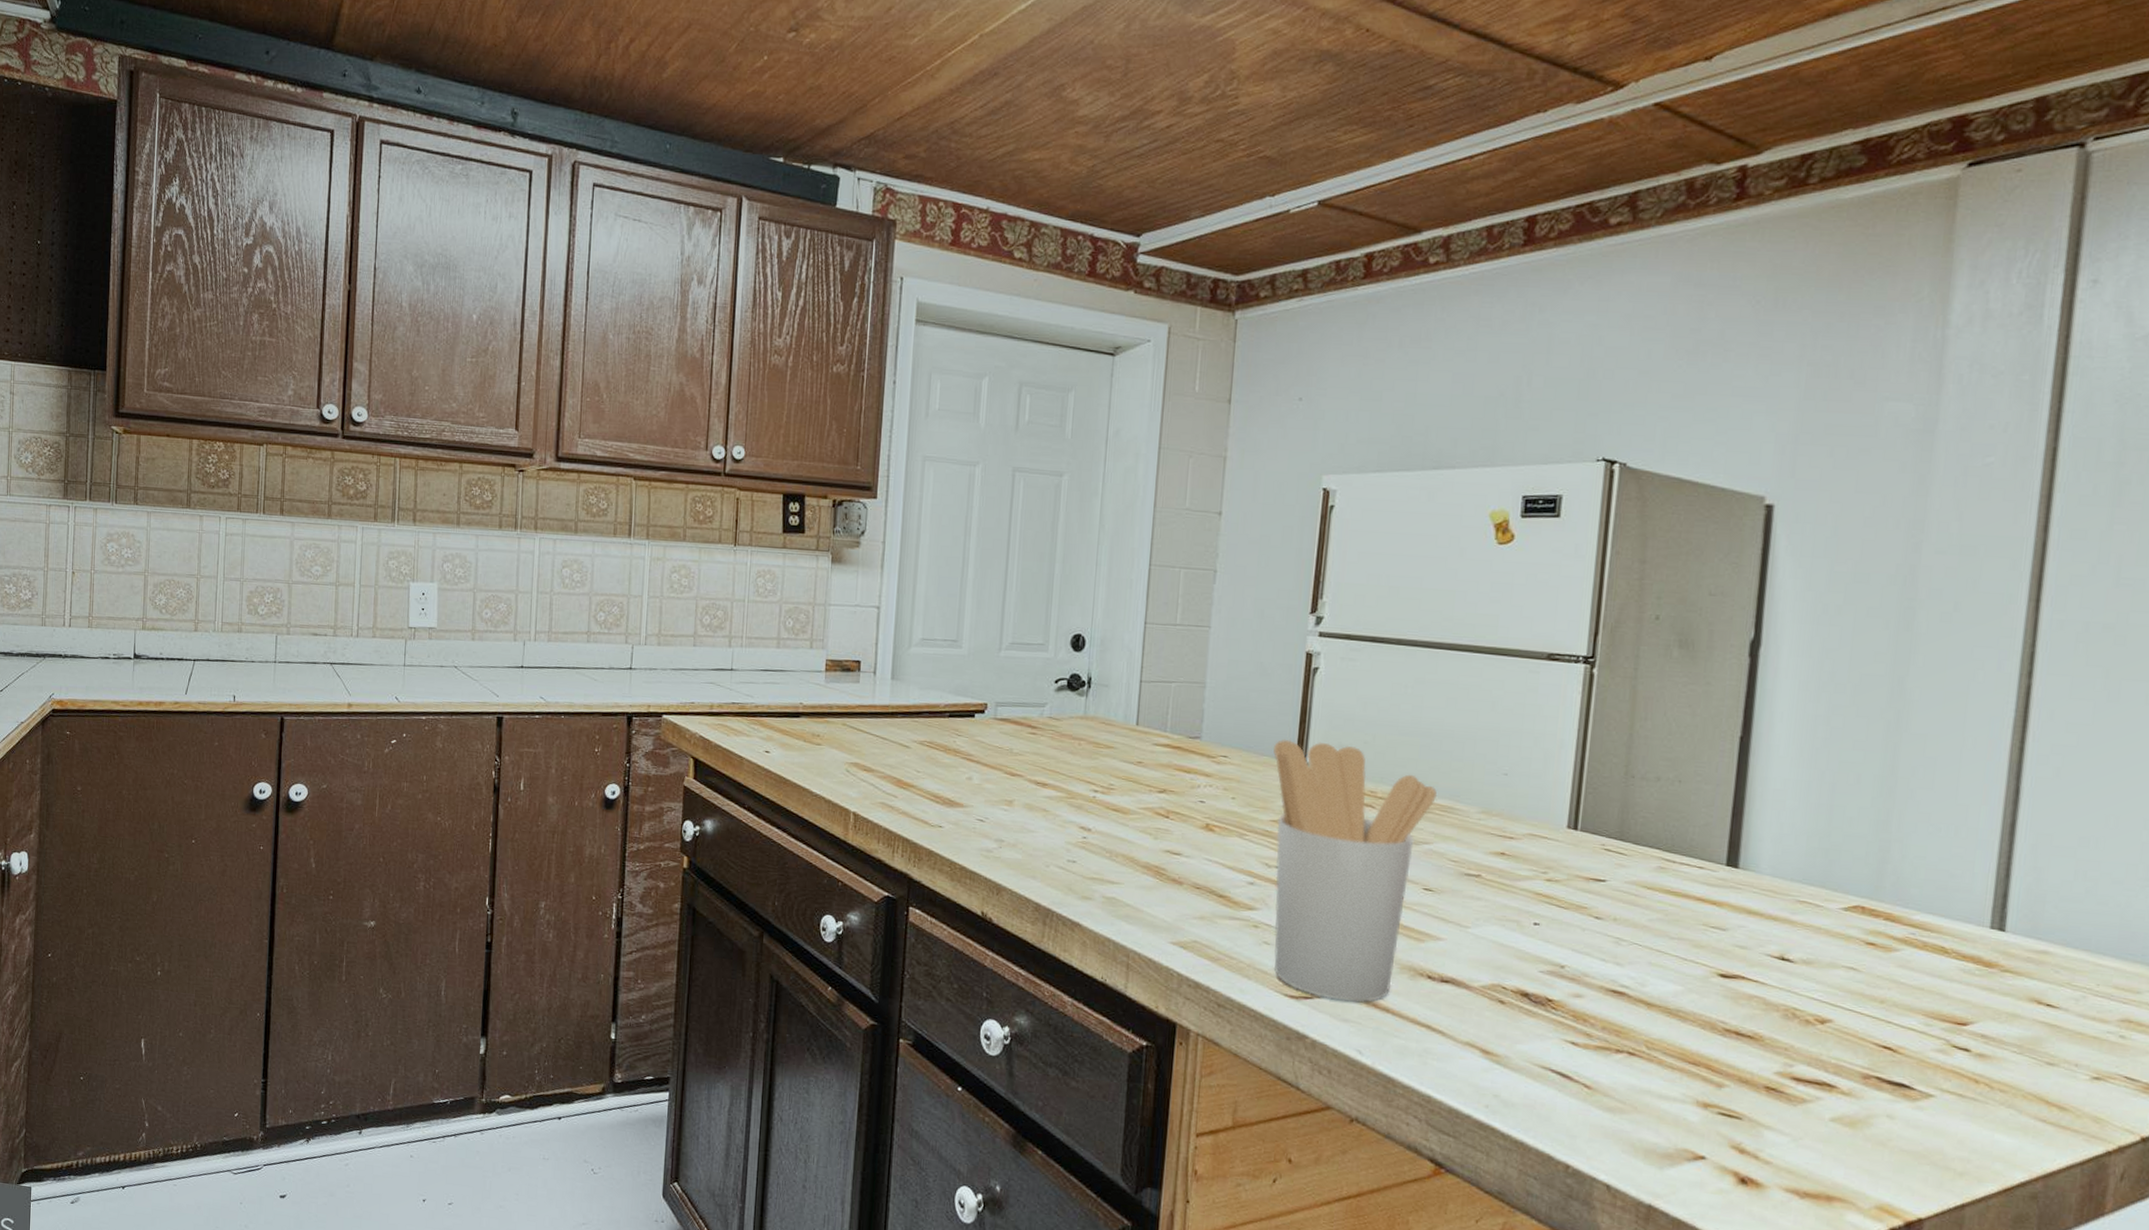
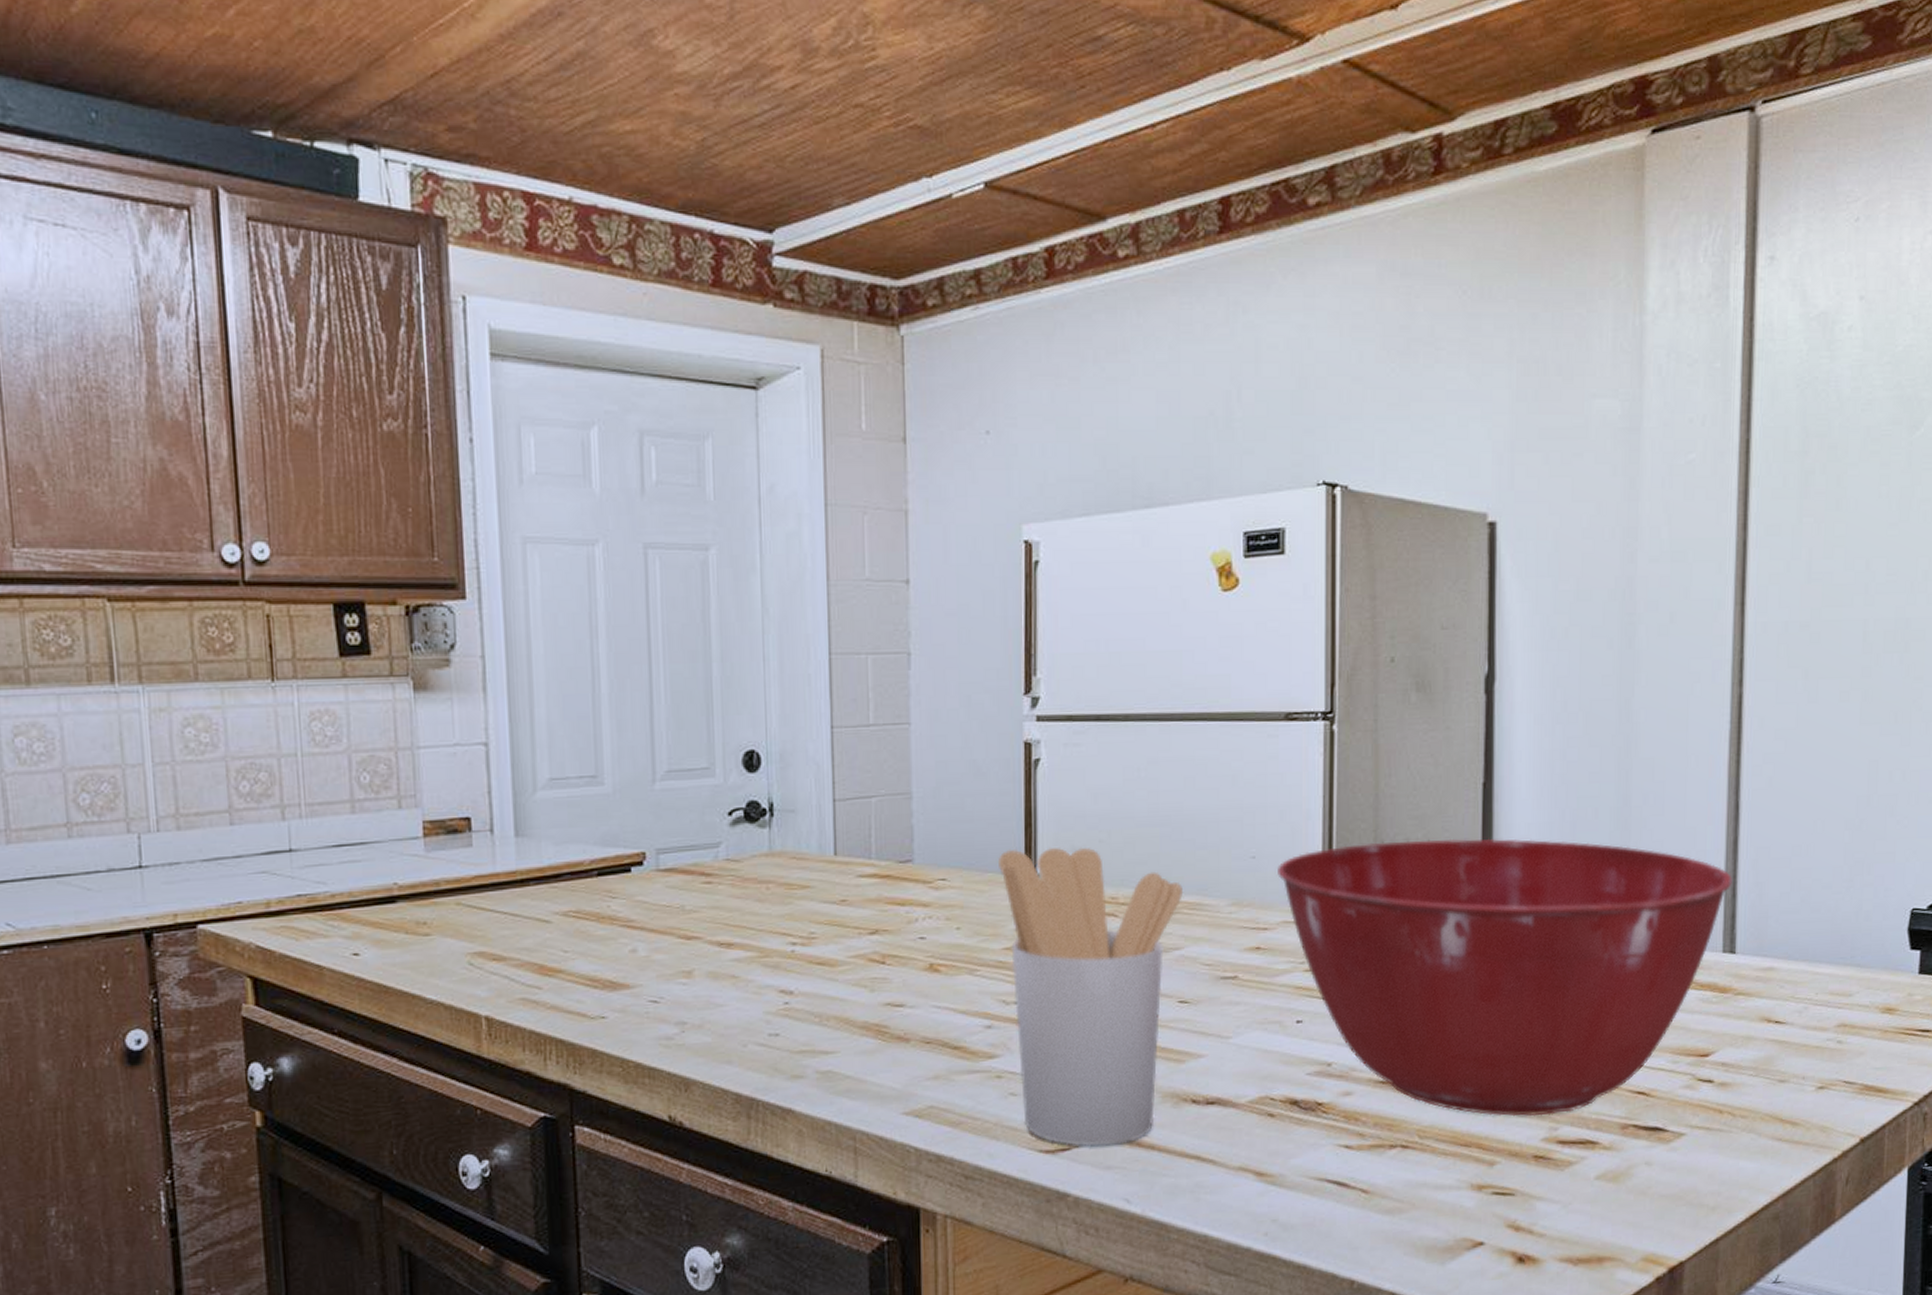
mixing bowl: none [1527,775,2007,1053] -> present [1278,838,1732,1117]

